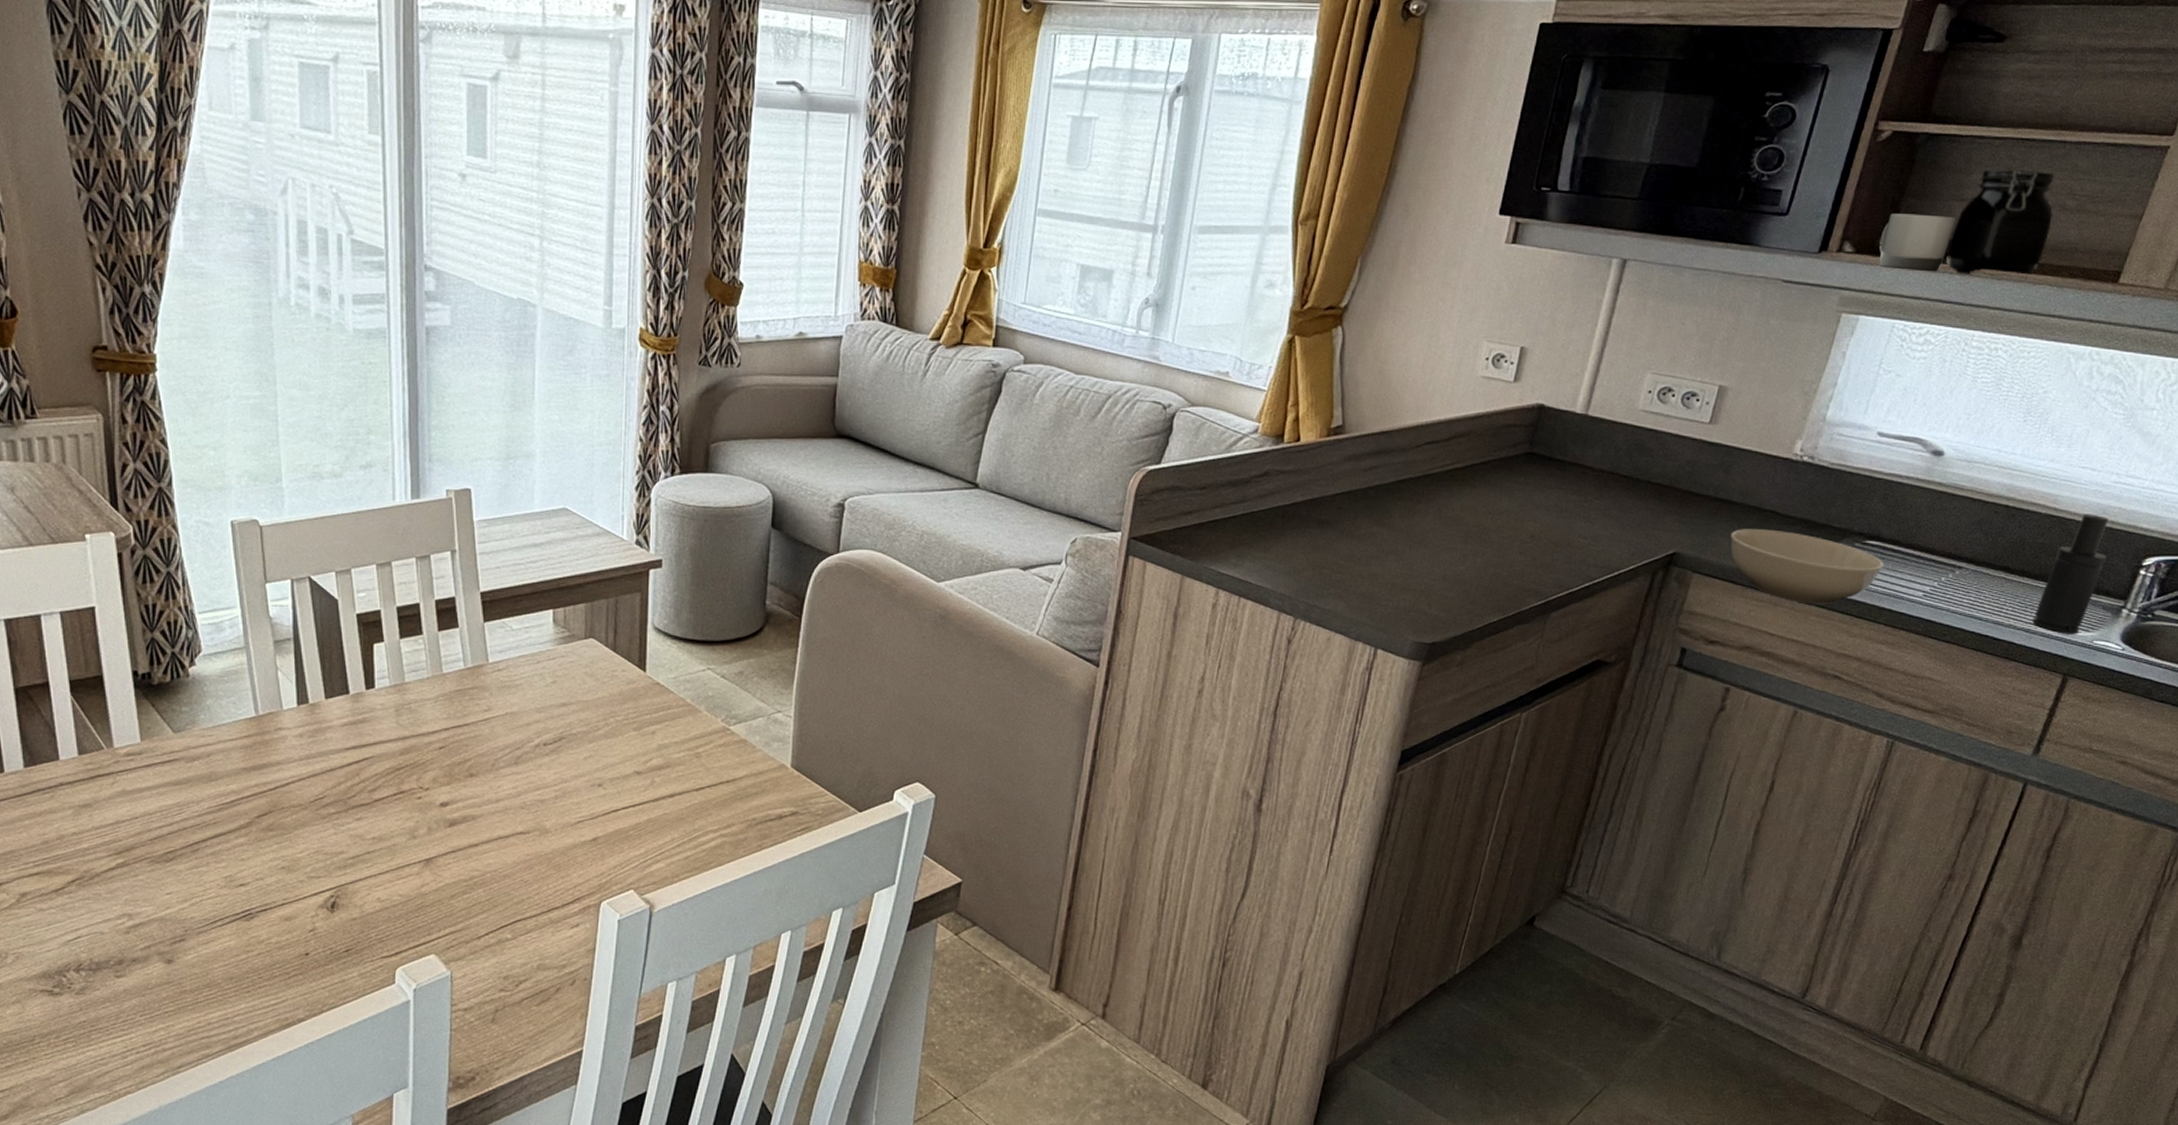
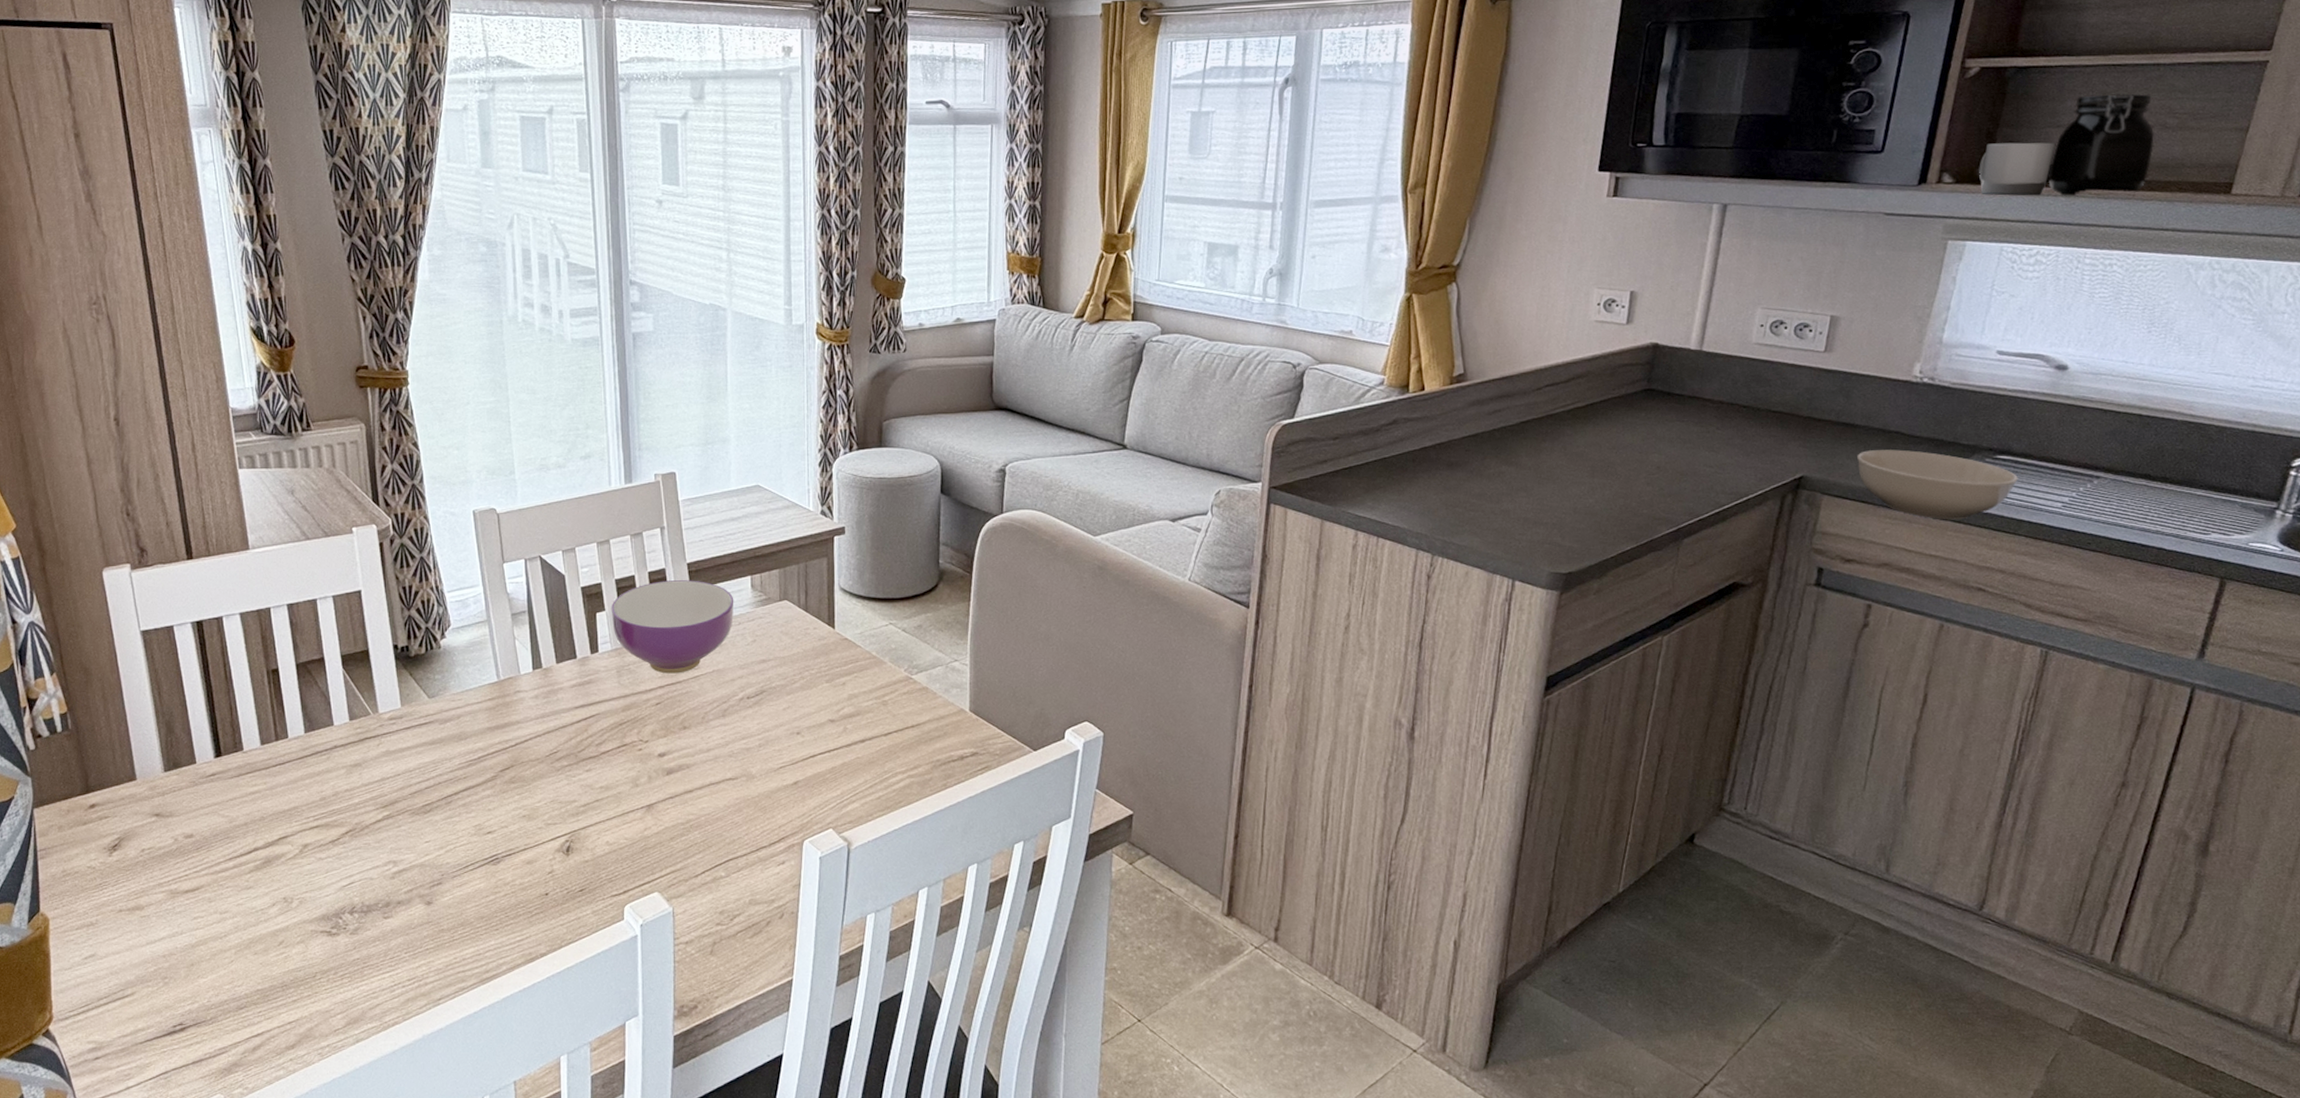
bowl: none [390,611,533,715] -> present [611,580,734,674]
soap dispenser: present [2032,514,2109,634] -> none [2181,418,2253,538]

